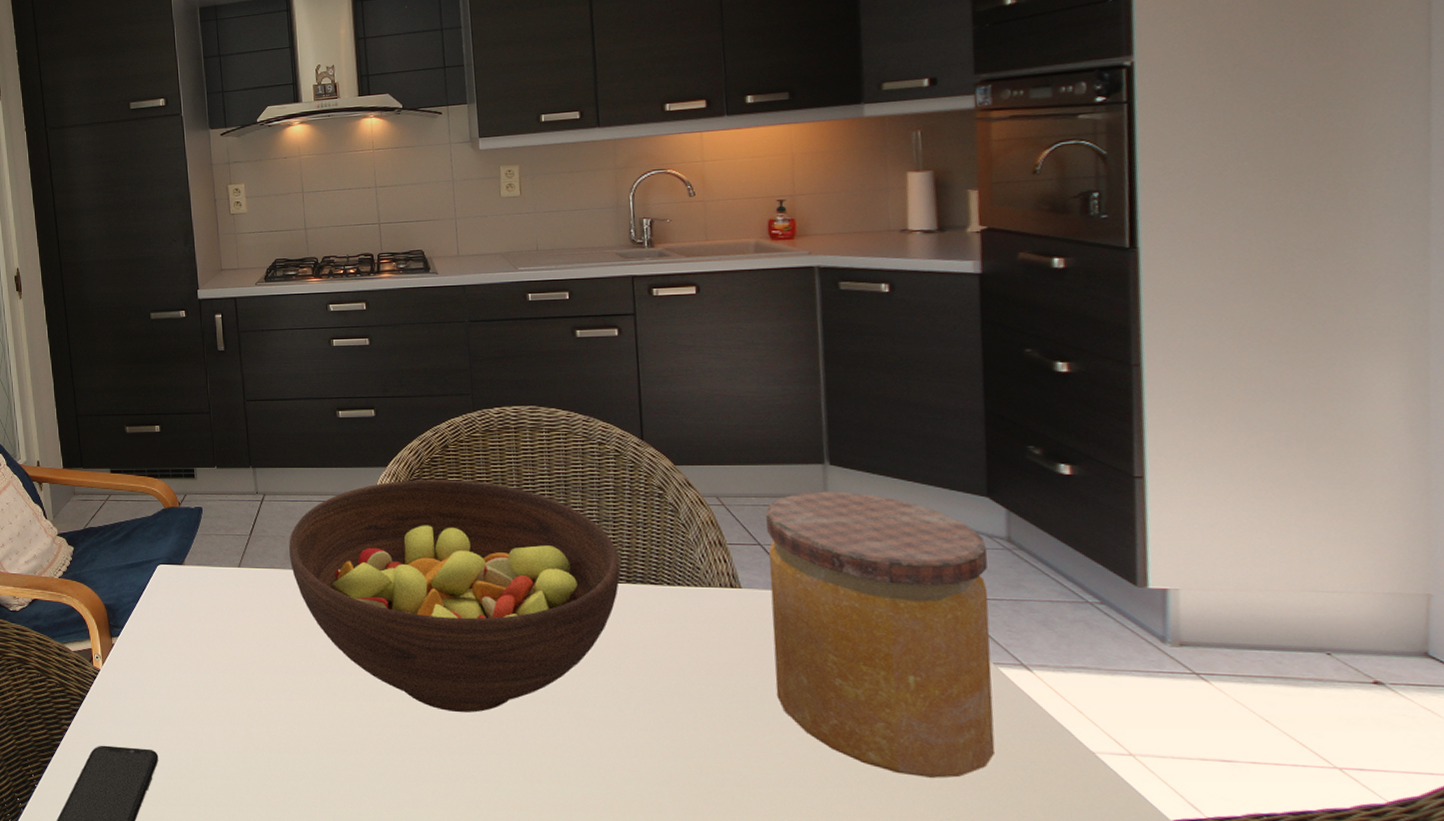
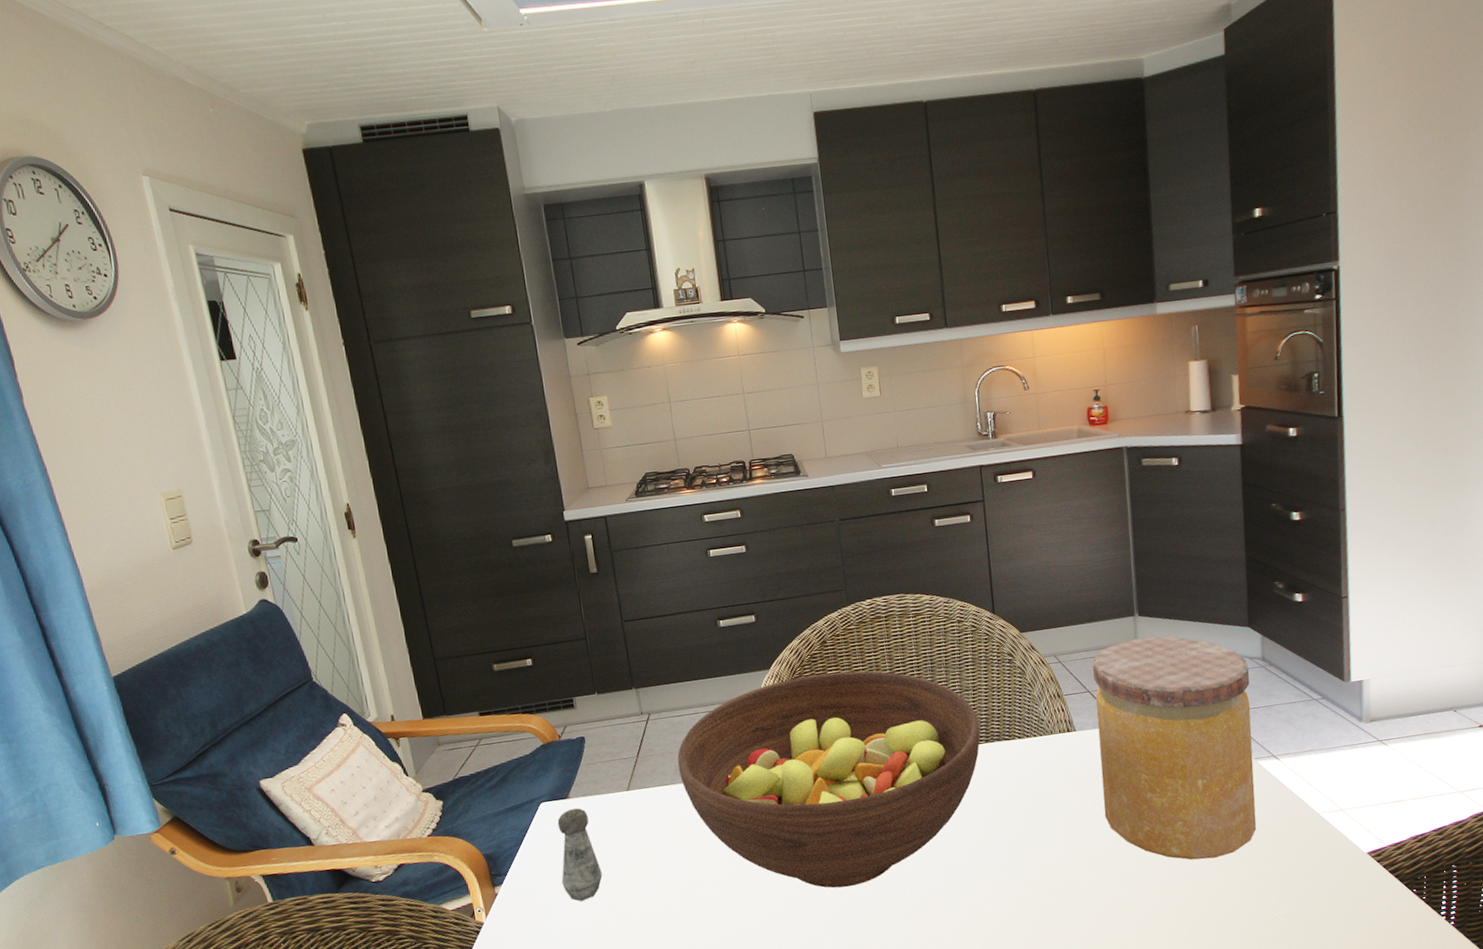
salt shaker: none [172,575,210,668] -> present [557,807,603,901]

